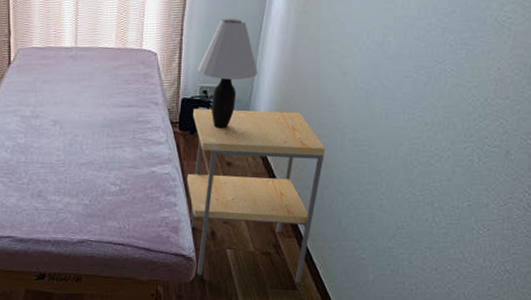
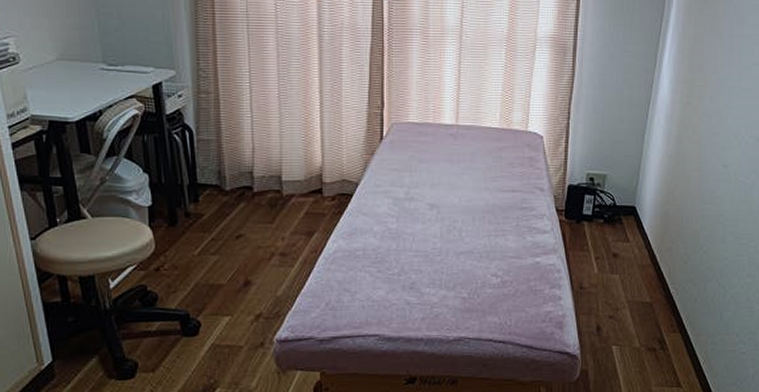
side table: present [186,108,326,282] -> none [572,196,709,379]
table lamp: present [197,18,258,128] -> none [583,104,644,218]

